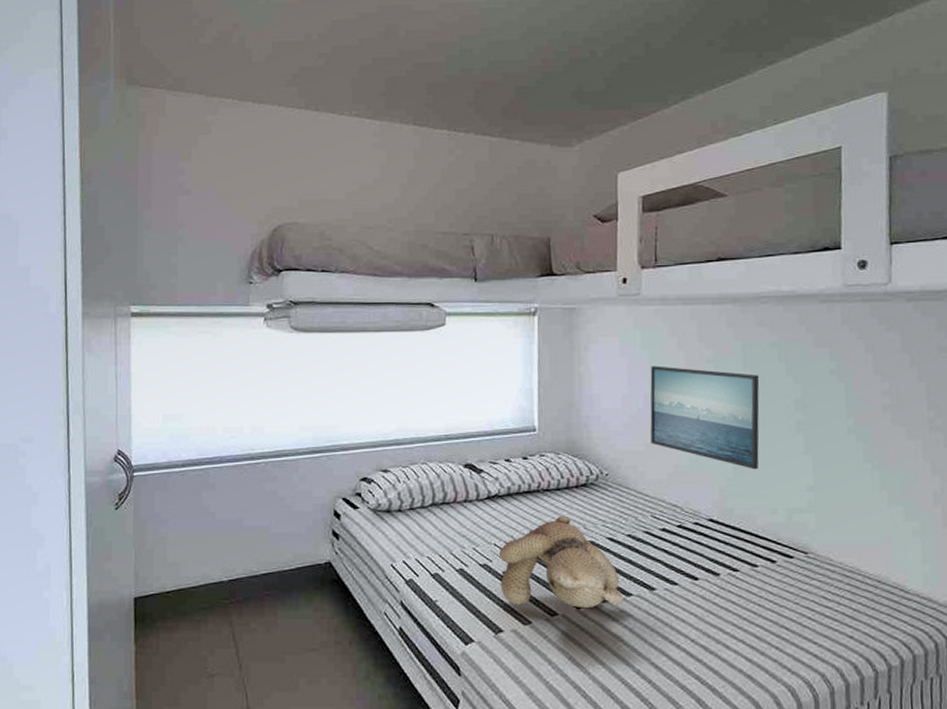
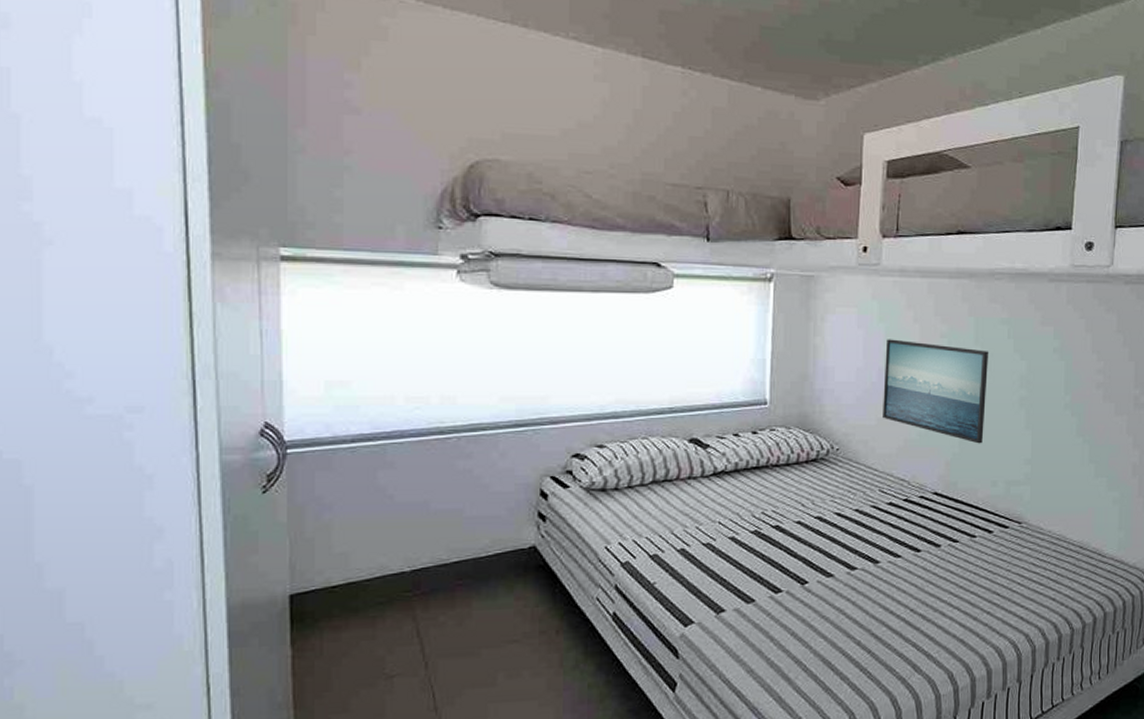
teddy bear: present [500,516,623,607] -> none [724,491,848,584]

